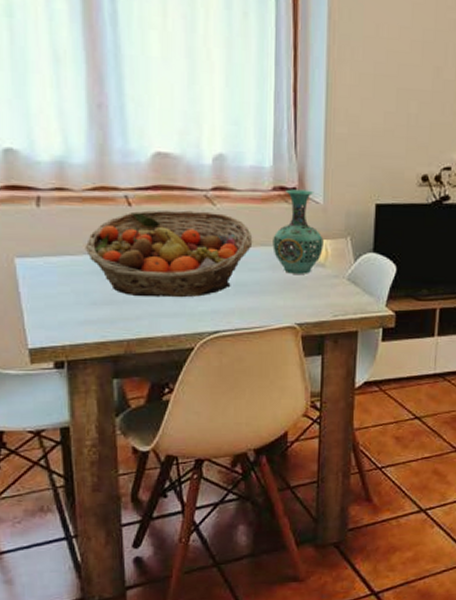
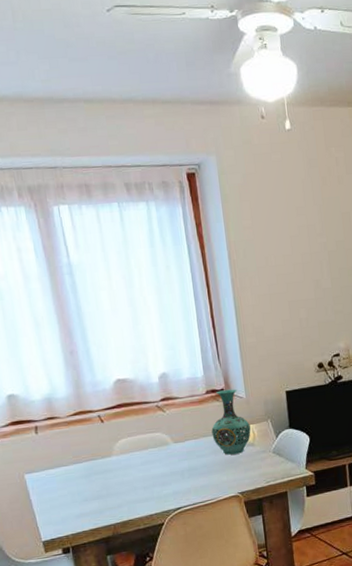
fruit basket: present [85,210,253,298] -> none [73,417,197,490]

